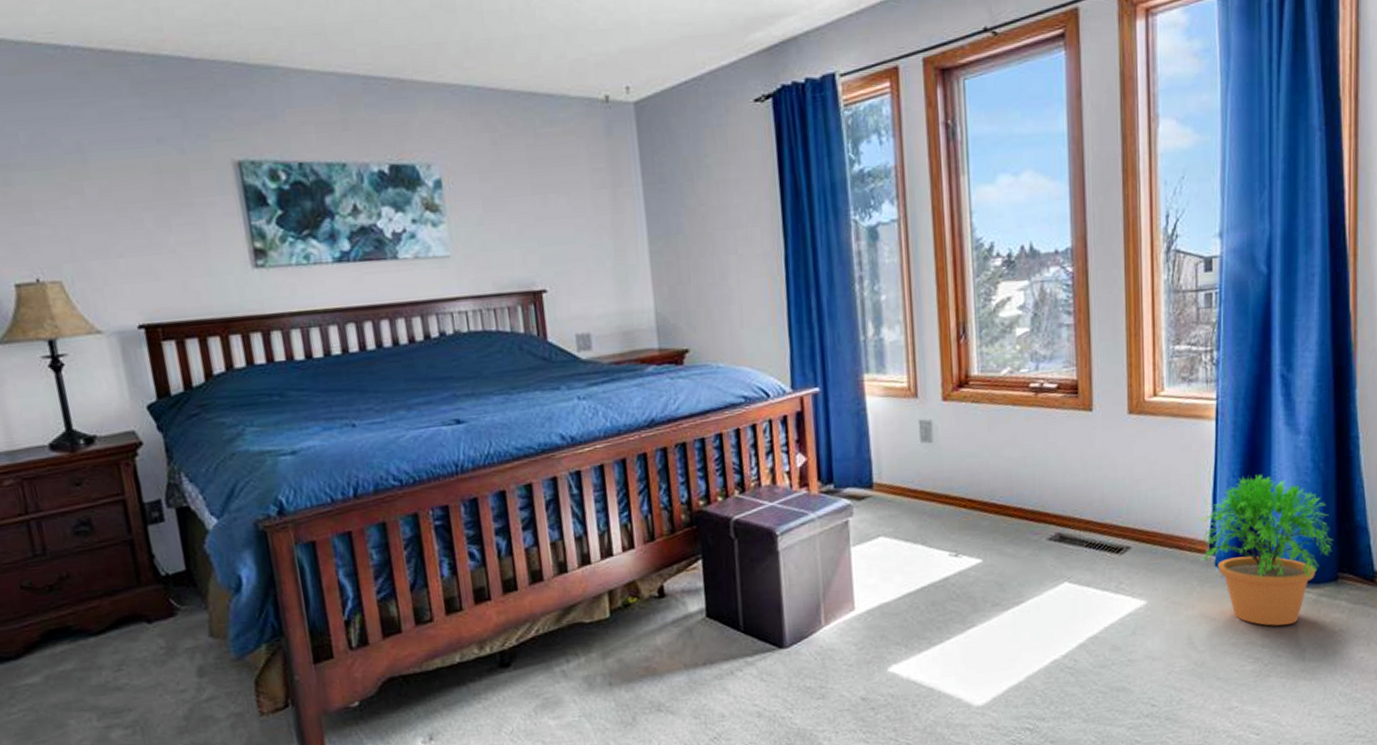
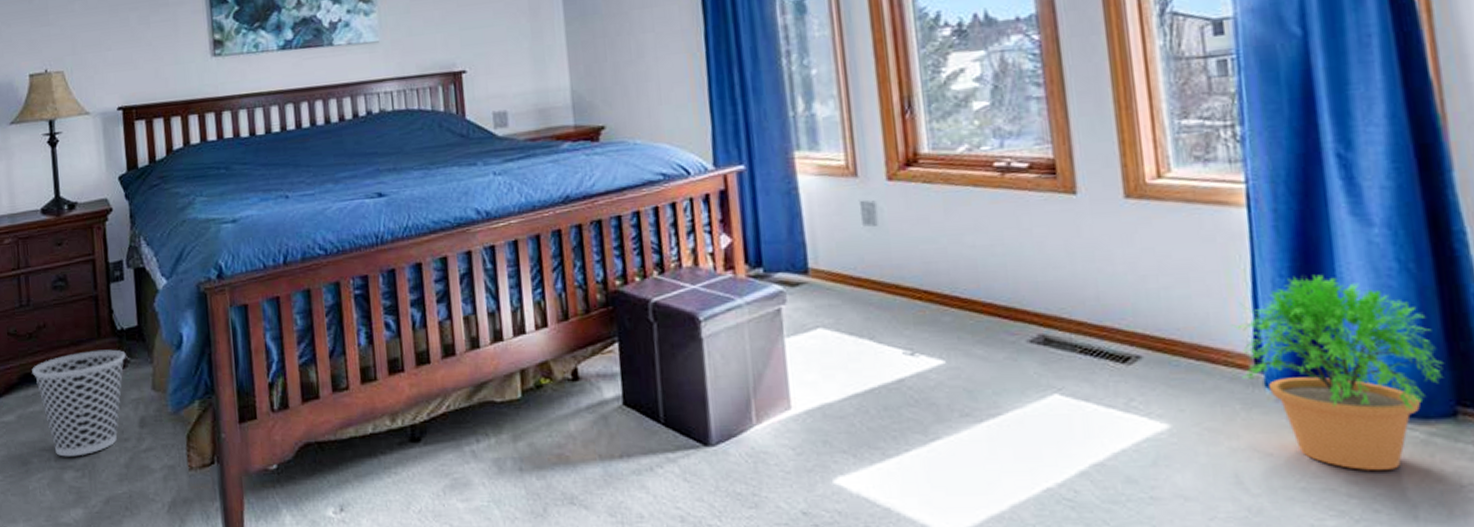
wastebasket: none [57,597,175,715] -> present [32,349,126,457]

